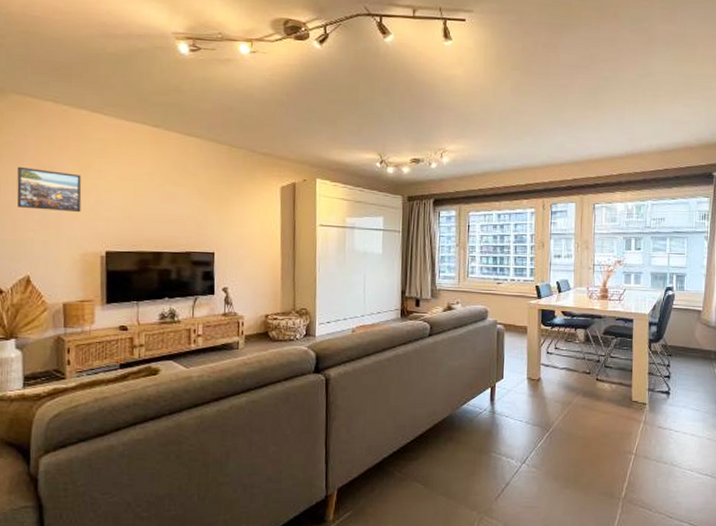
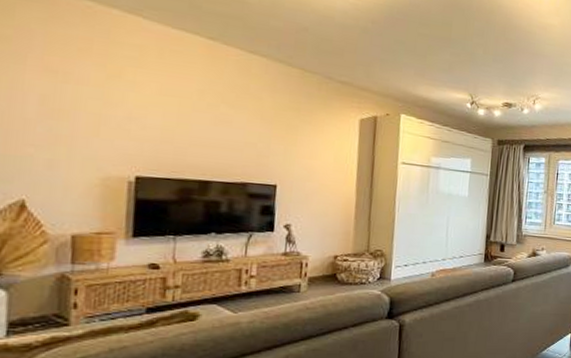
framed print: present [16,166,82,213] -> none [12,66,107,129]

